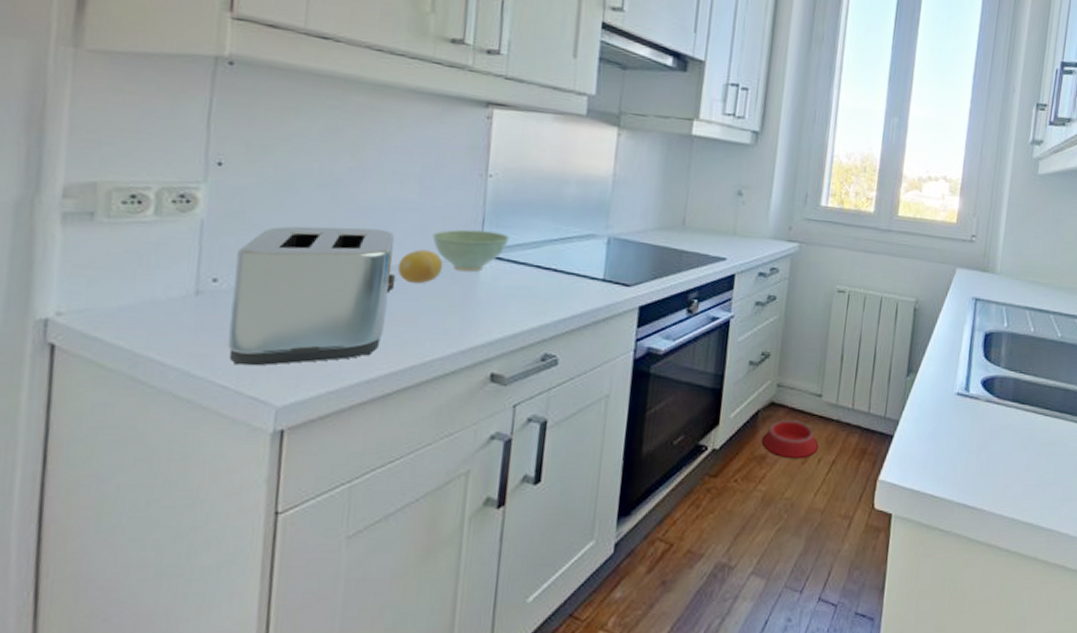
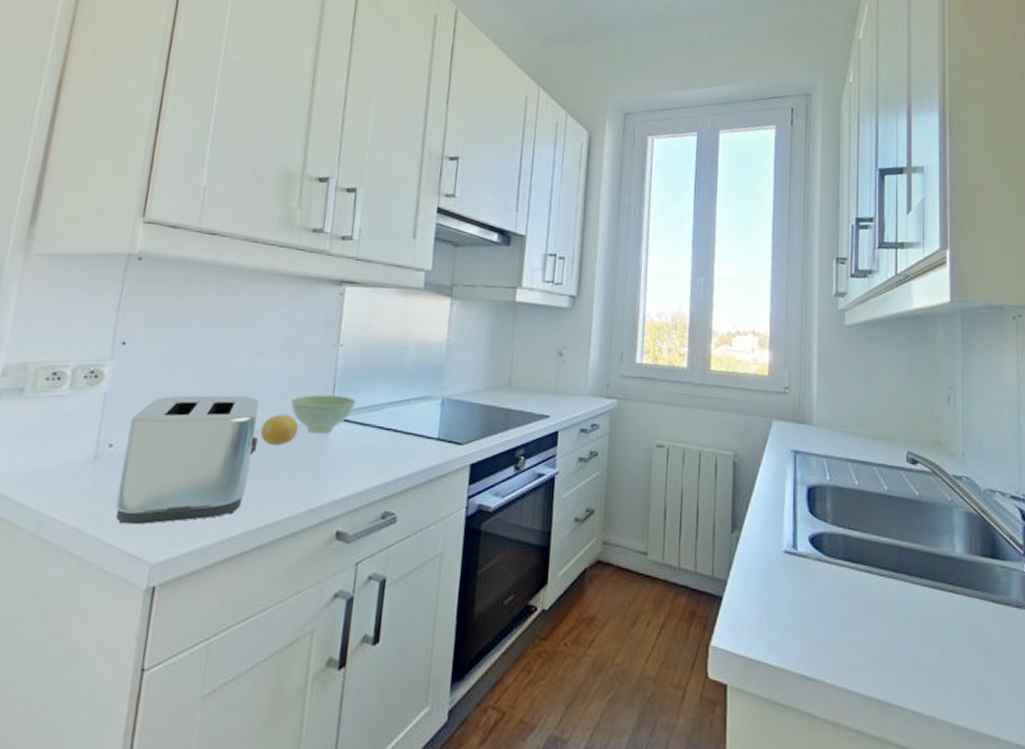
pet bowl: present [762,419,819,459] -> none [590,578,647,622]

